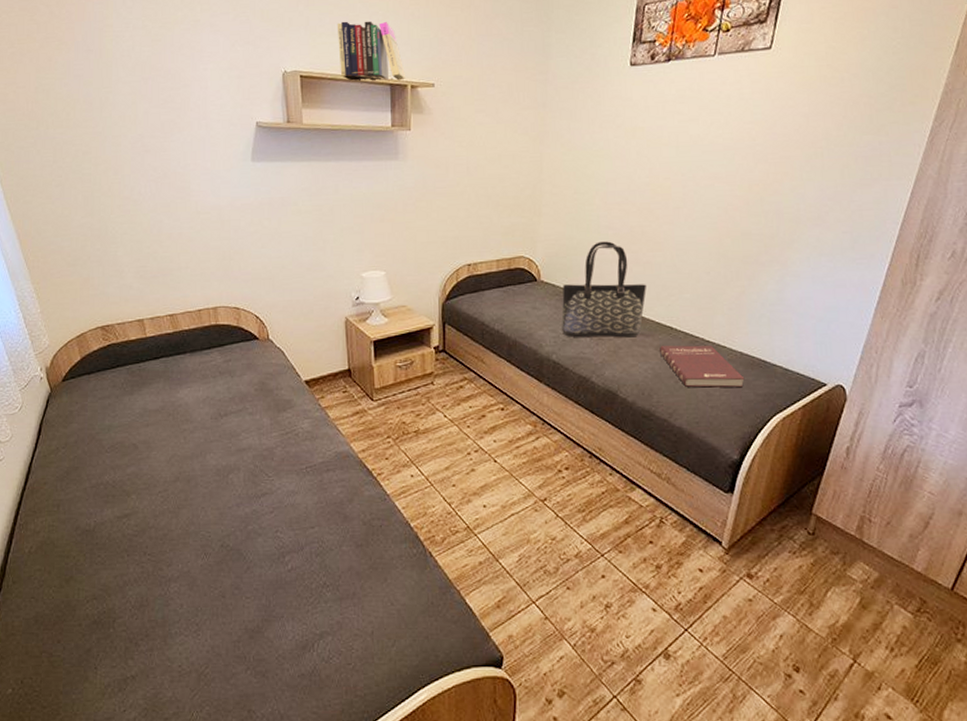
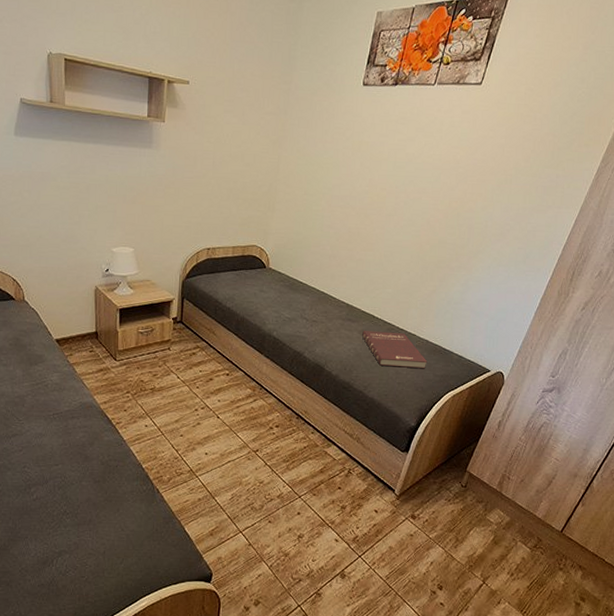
books: present [337,21,406,82] -> none [102,11,164,76]
tote bag: present [561,241,647,338] -> none [283,238,357,322]

